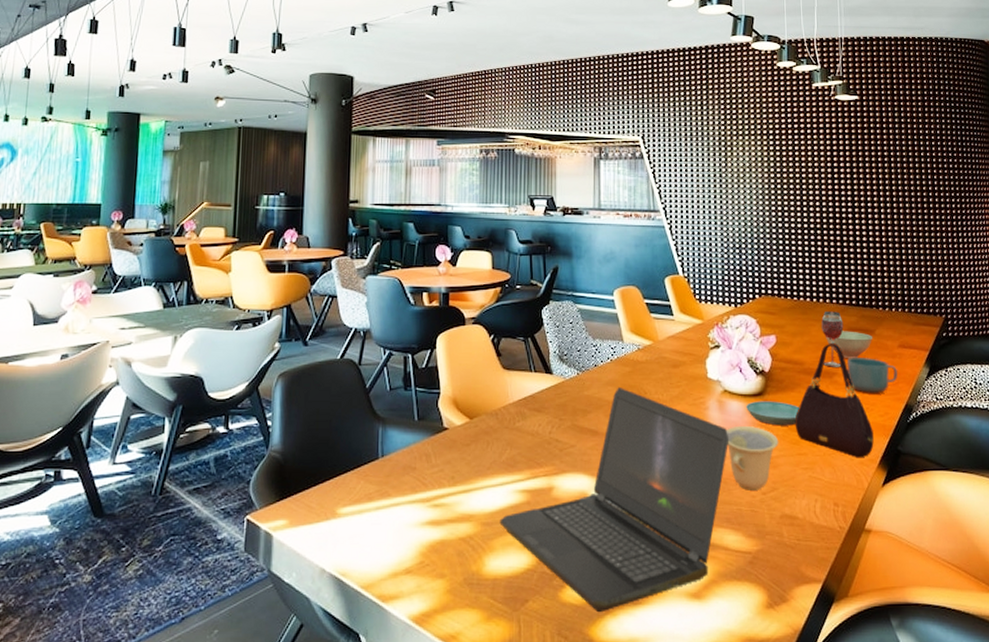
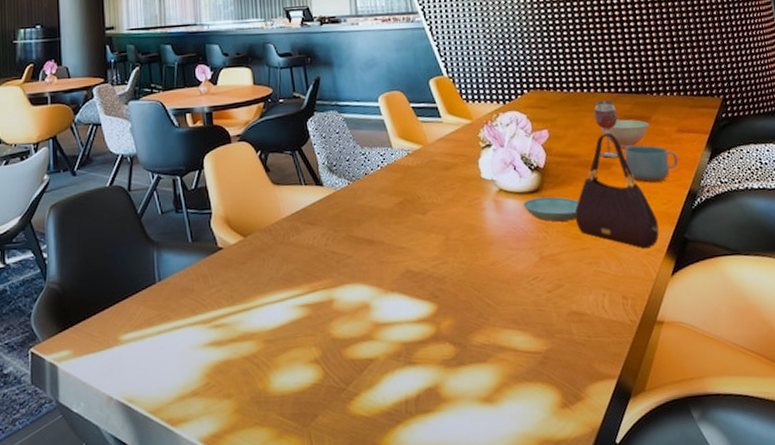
laptop computer: present [499,388,730,612] -> none [282,194,509,422]
cup: present [725,425,779,490] -> none [504,223,561,290]

